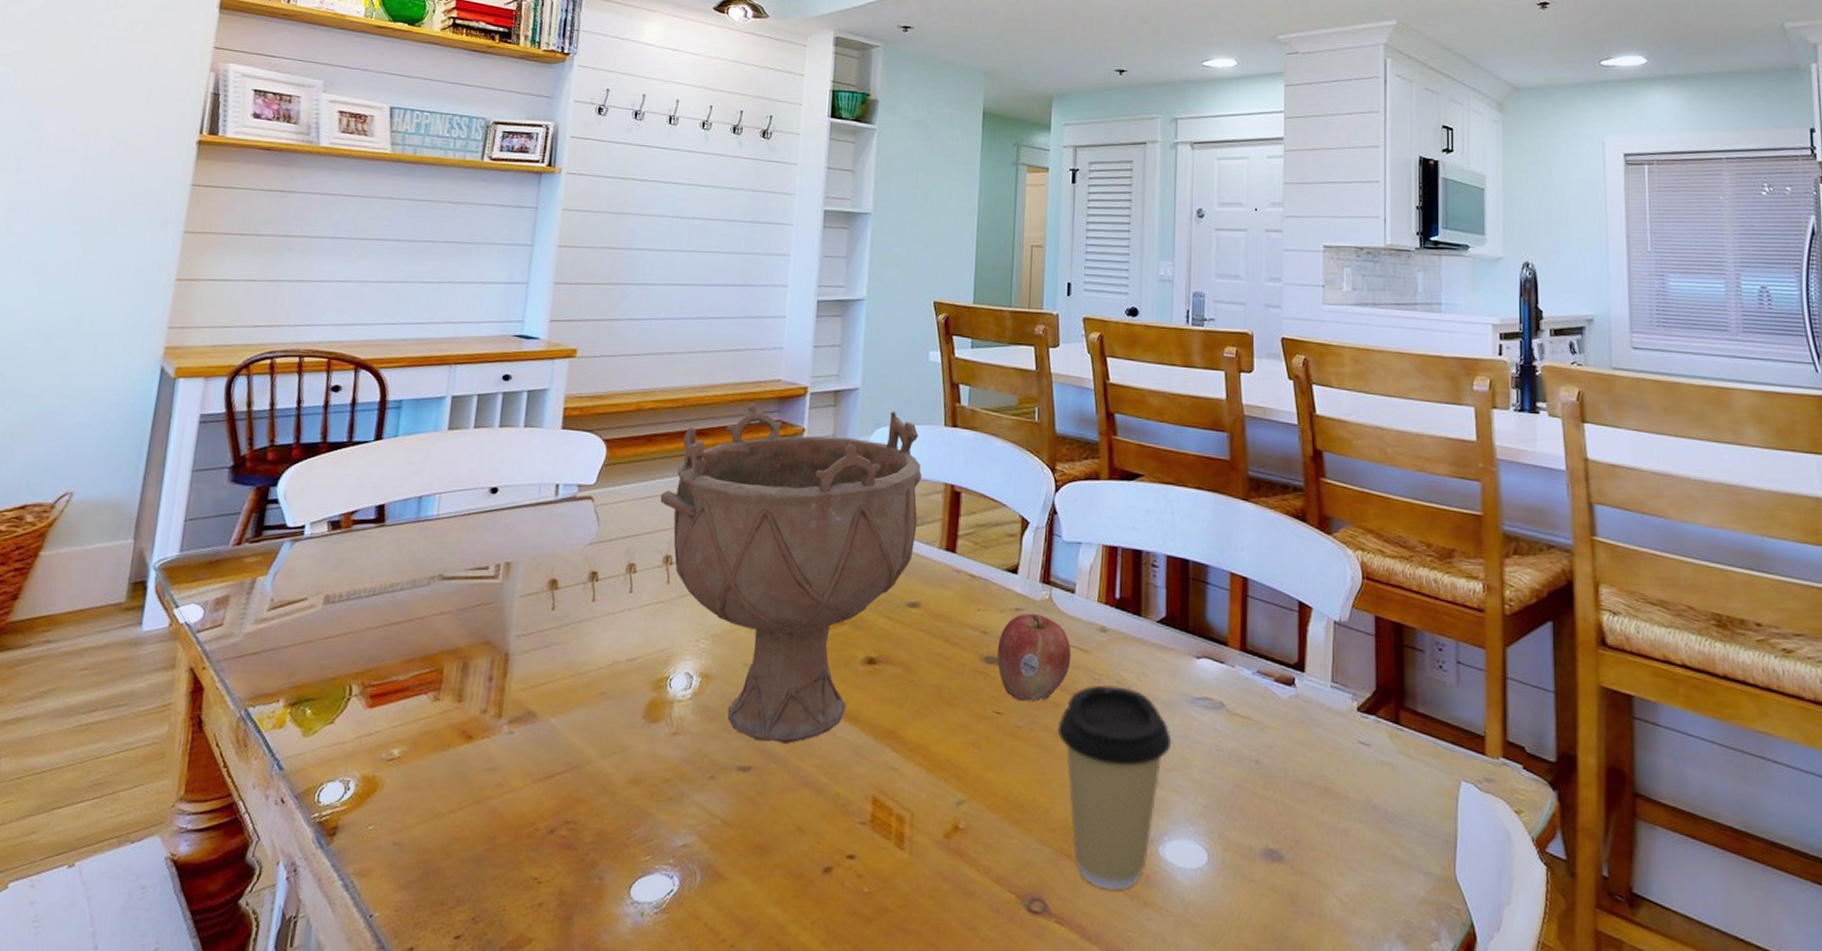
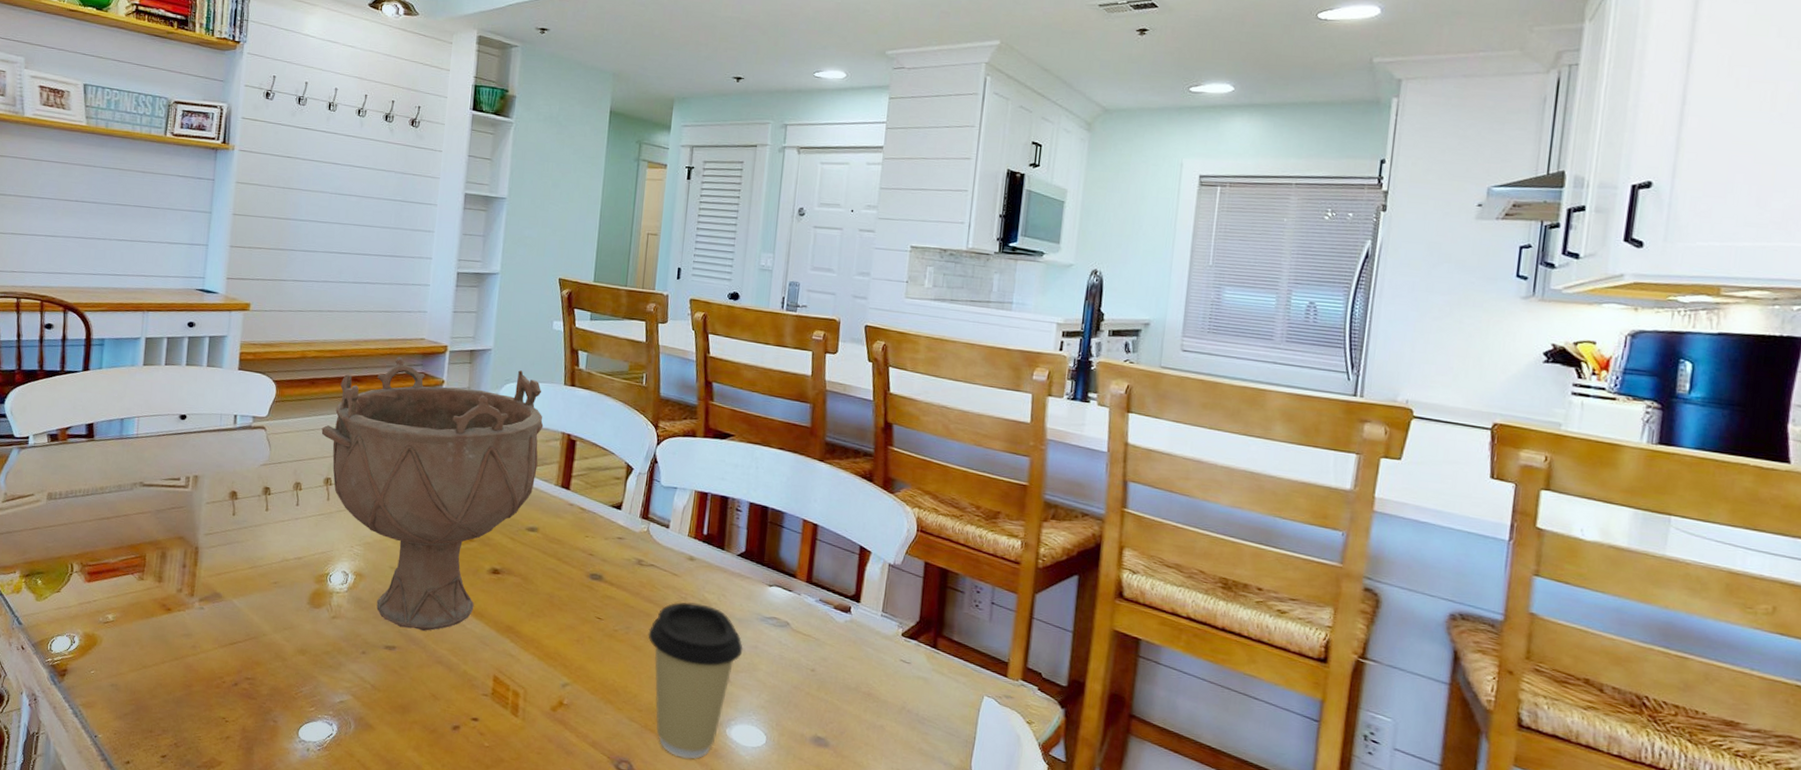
fruit: present [997,613,1072,703] -> none [600,542,664,612]

